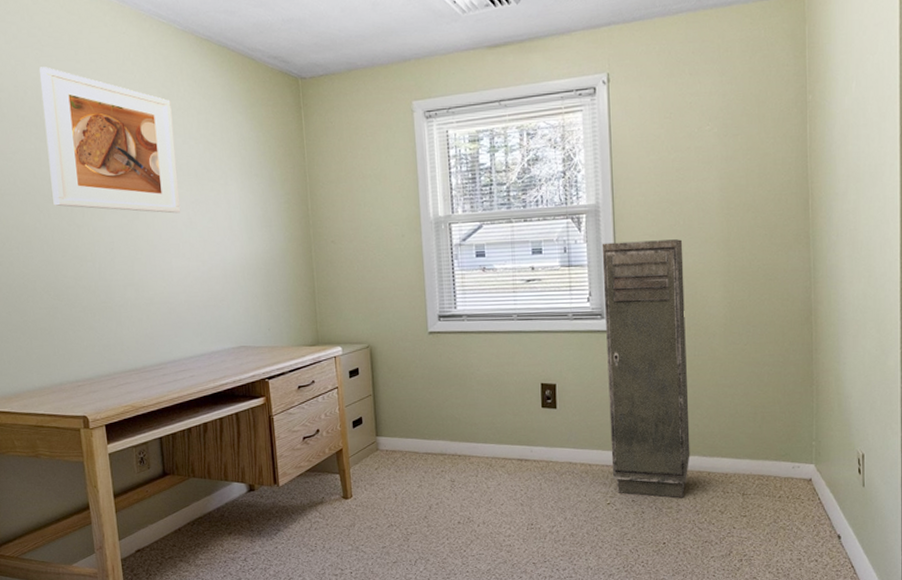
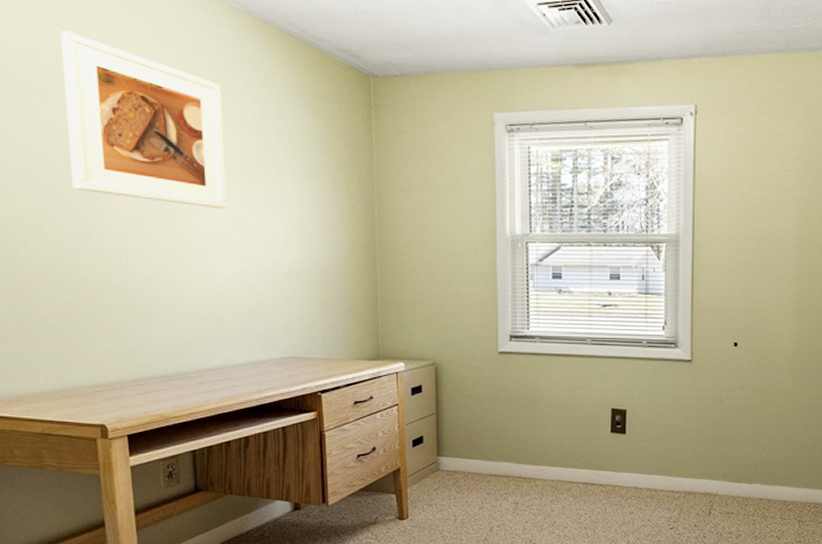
storage cabinet: present [602,239,690,498] -> none [676,273,758,524]

